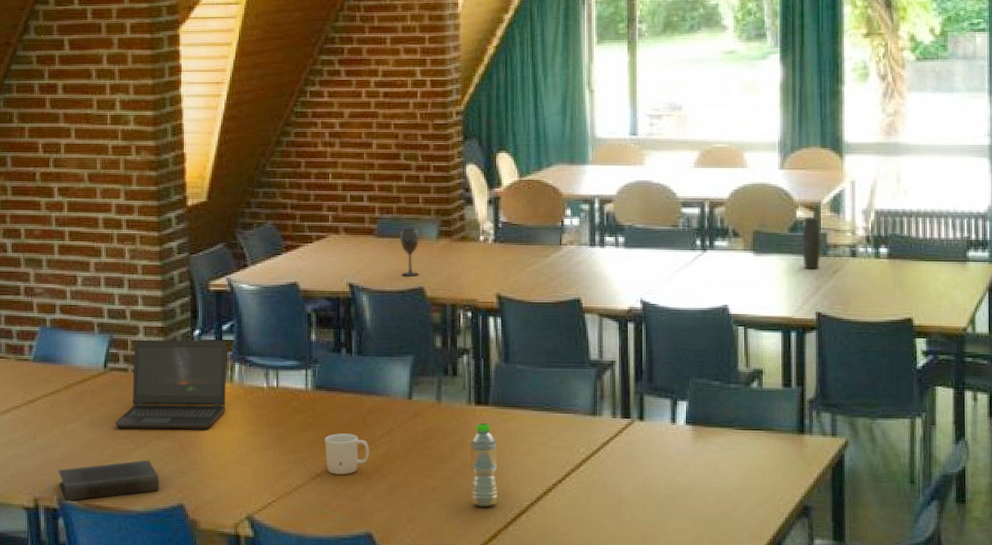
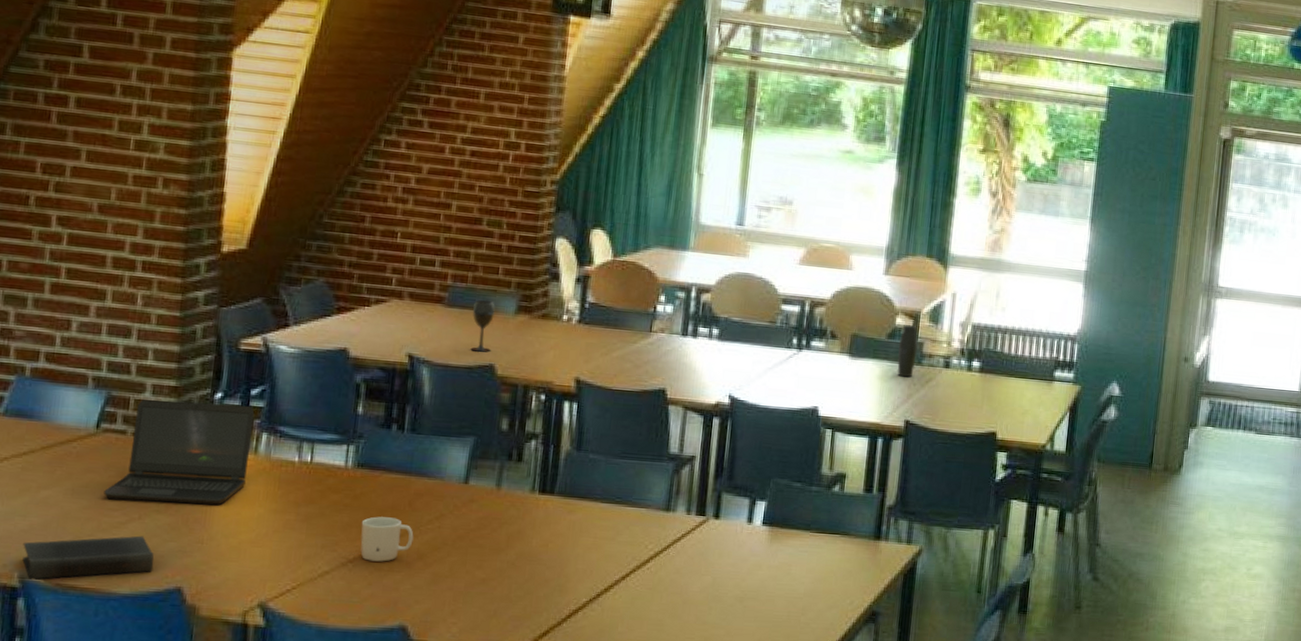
water bottle: present [470,423,498,507] -> none [524,513,559,602]

